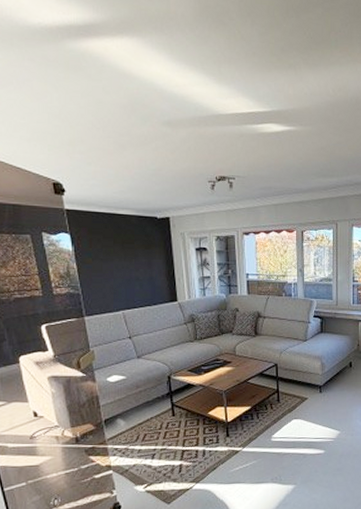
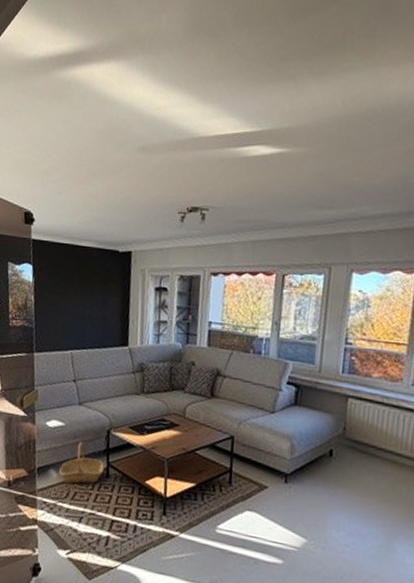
basket: none [127,389,169,428] -> present [59,441,104,484]

